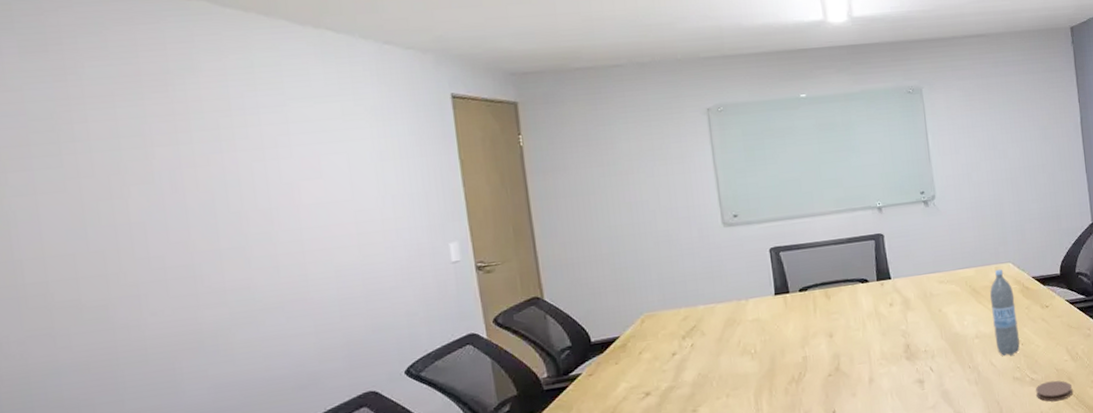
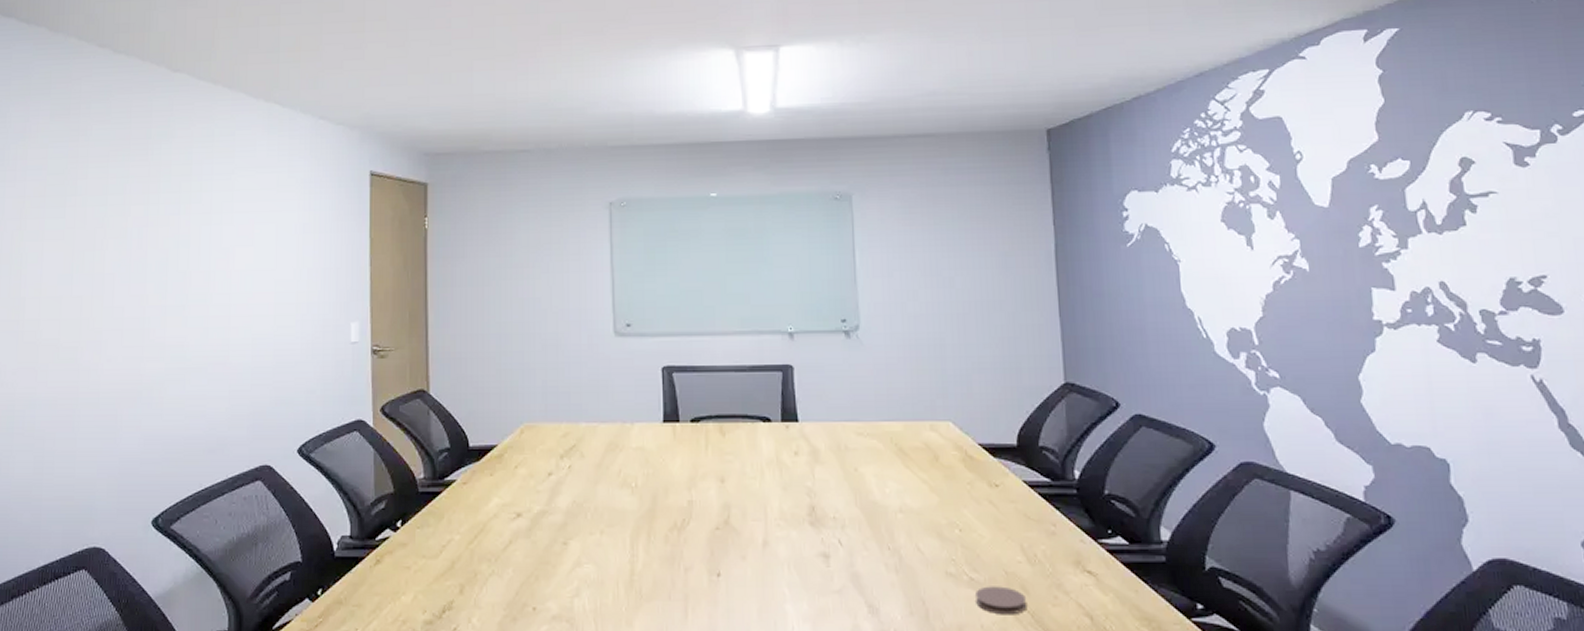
water bottle: present [989,268,1020,357] -> none [920,427,957,542]

